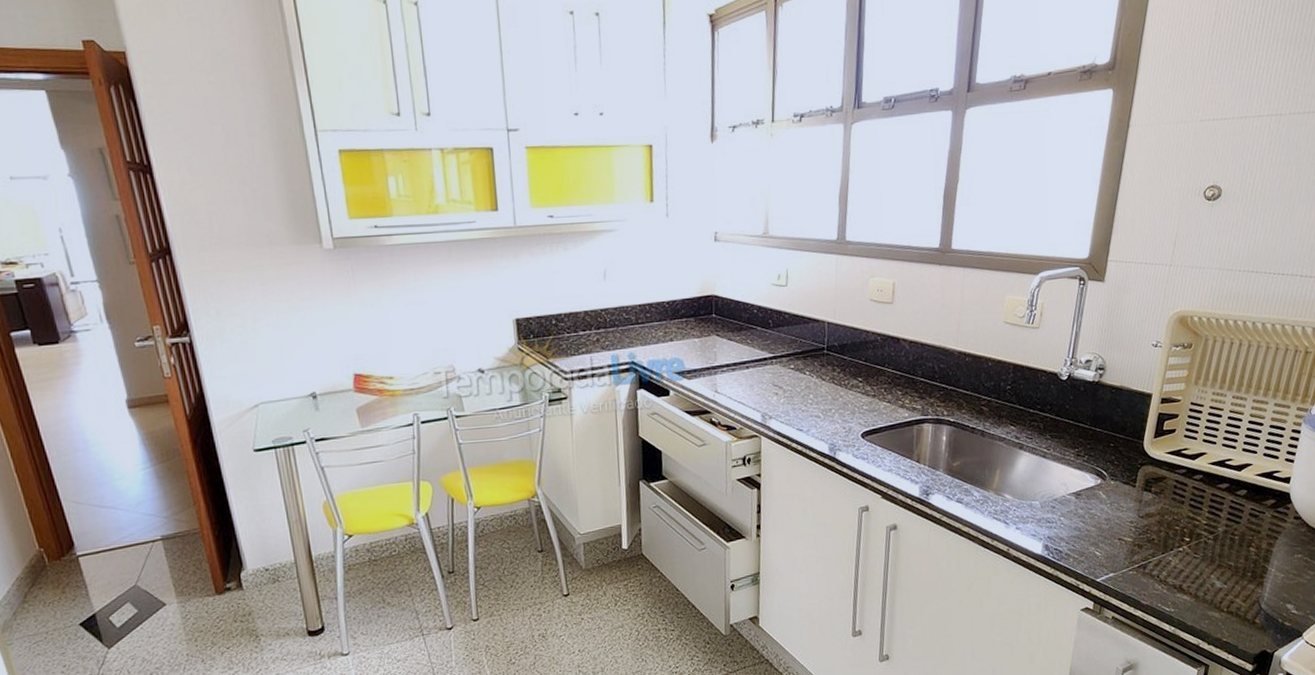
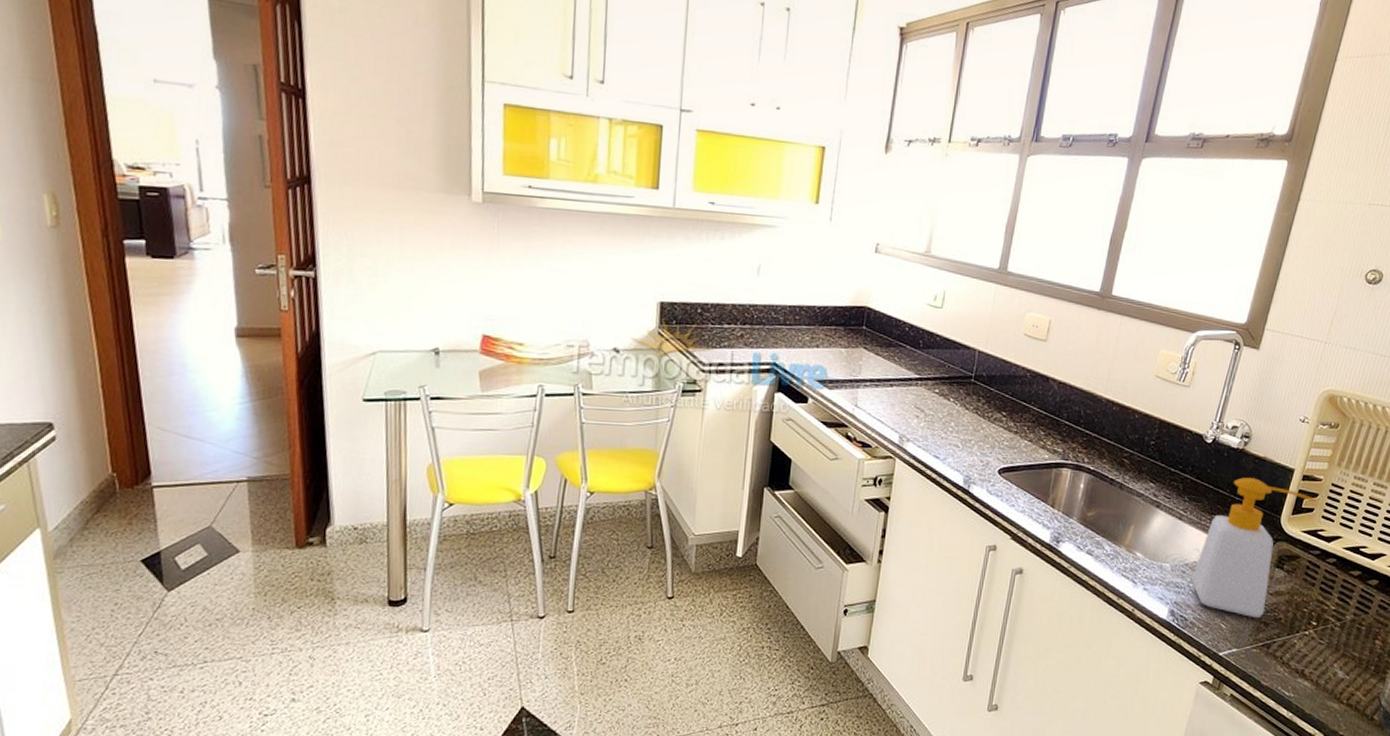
soap bottle: none [1061,408,1177,542] -> present [1191,478,1317,618]

